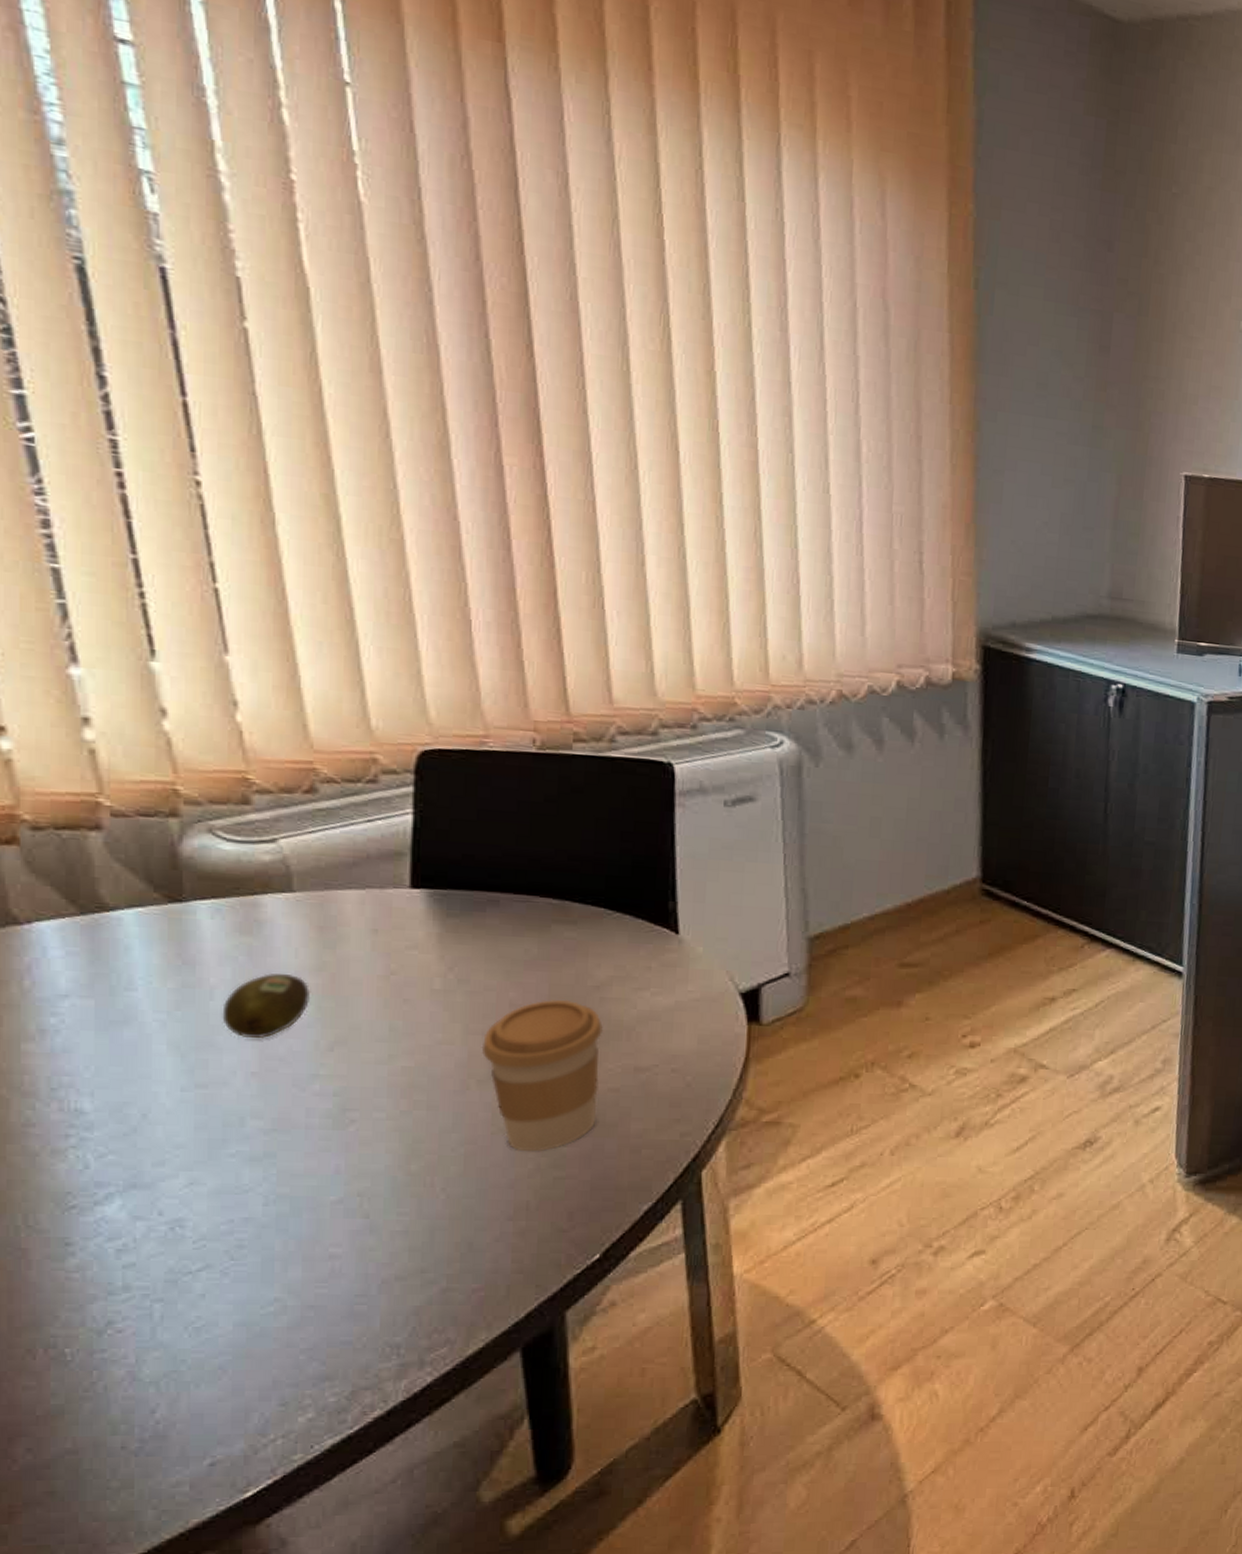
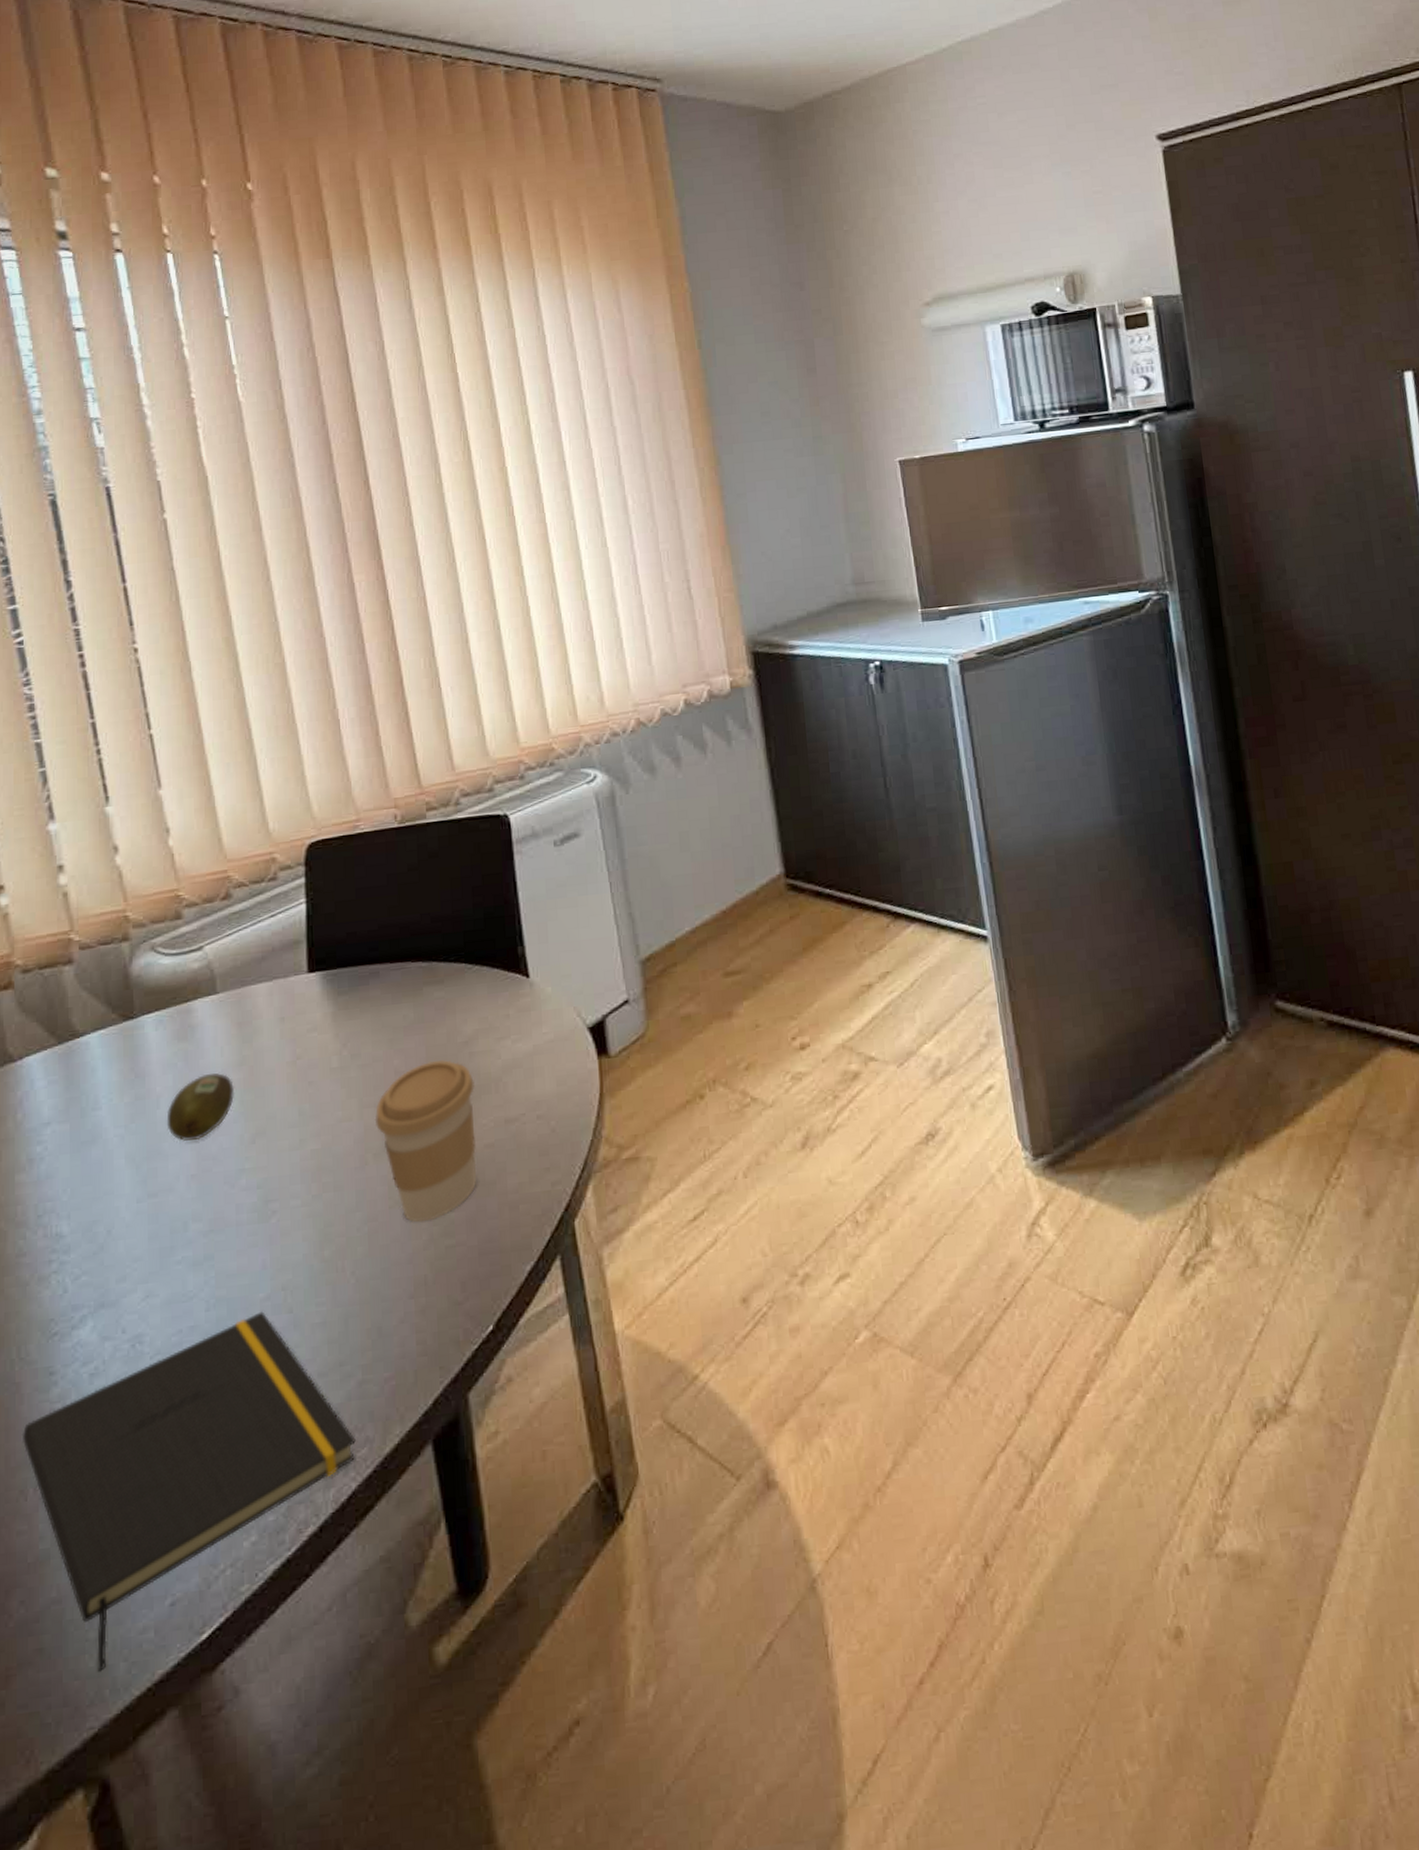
notepad: none [29,1213,434,1516] -> present [21,1311,356,1672]

